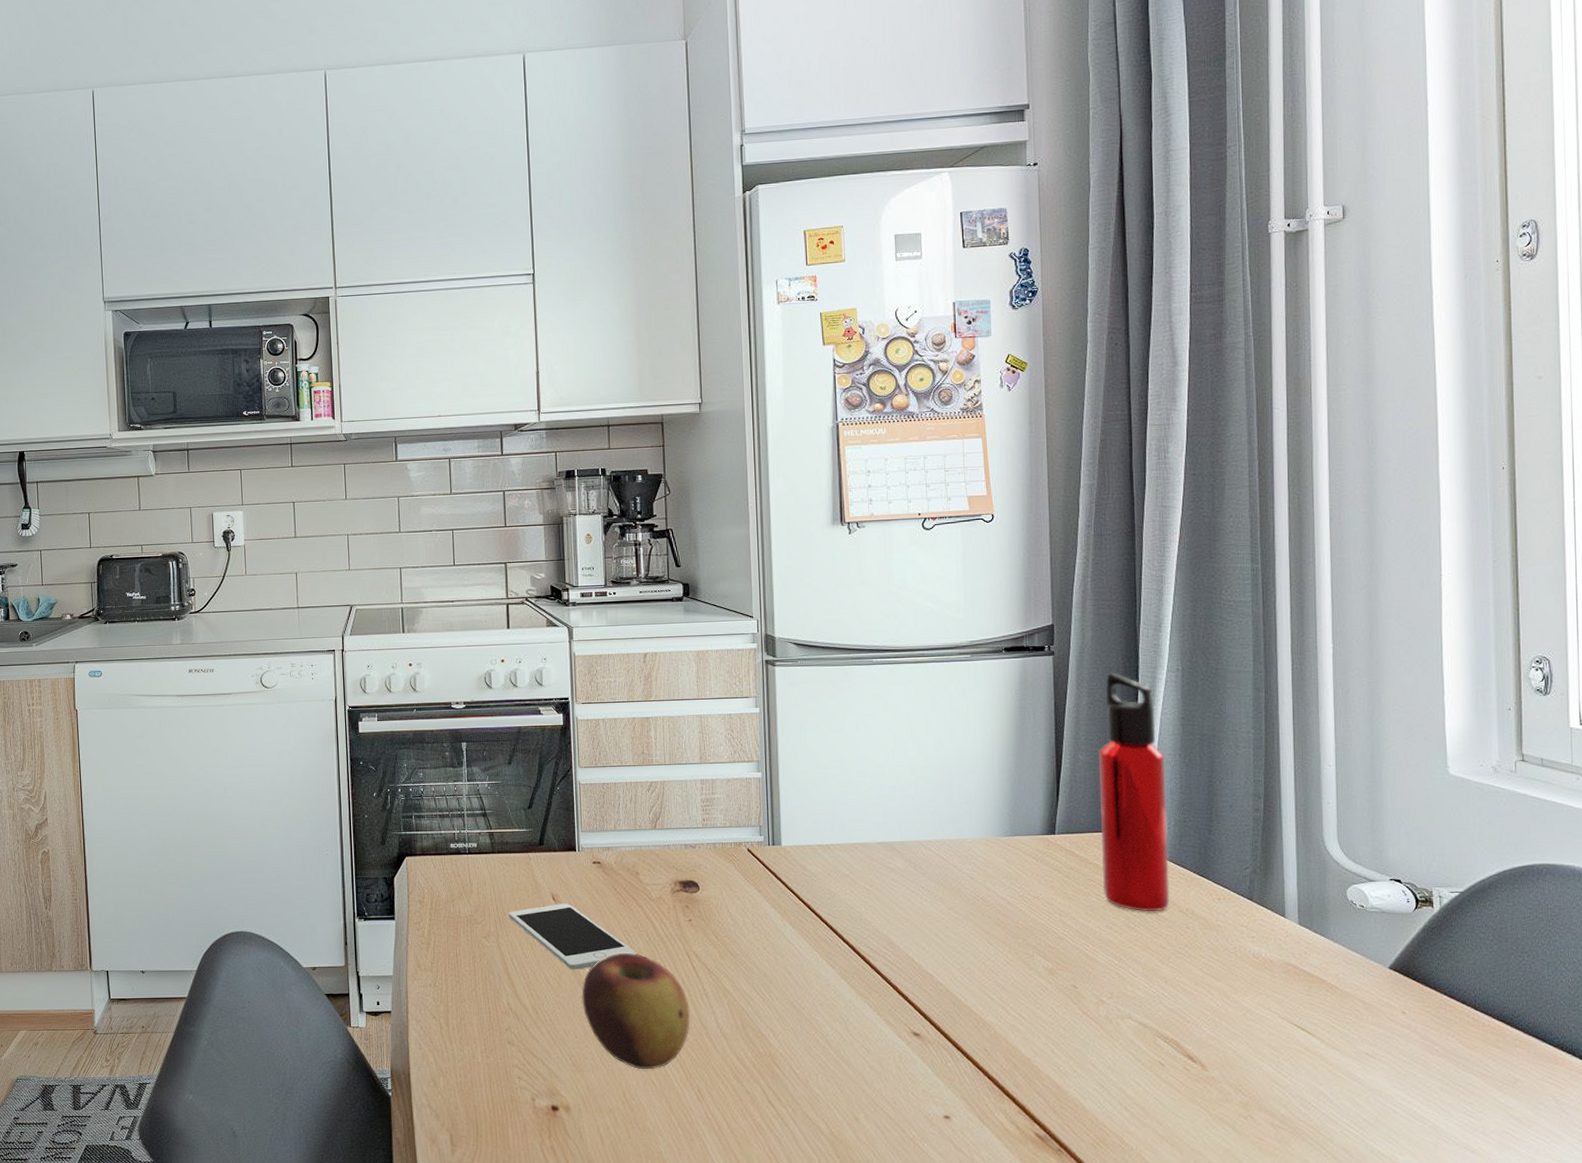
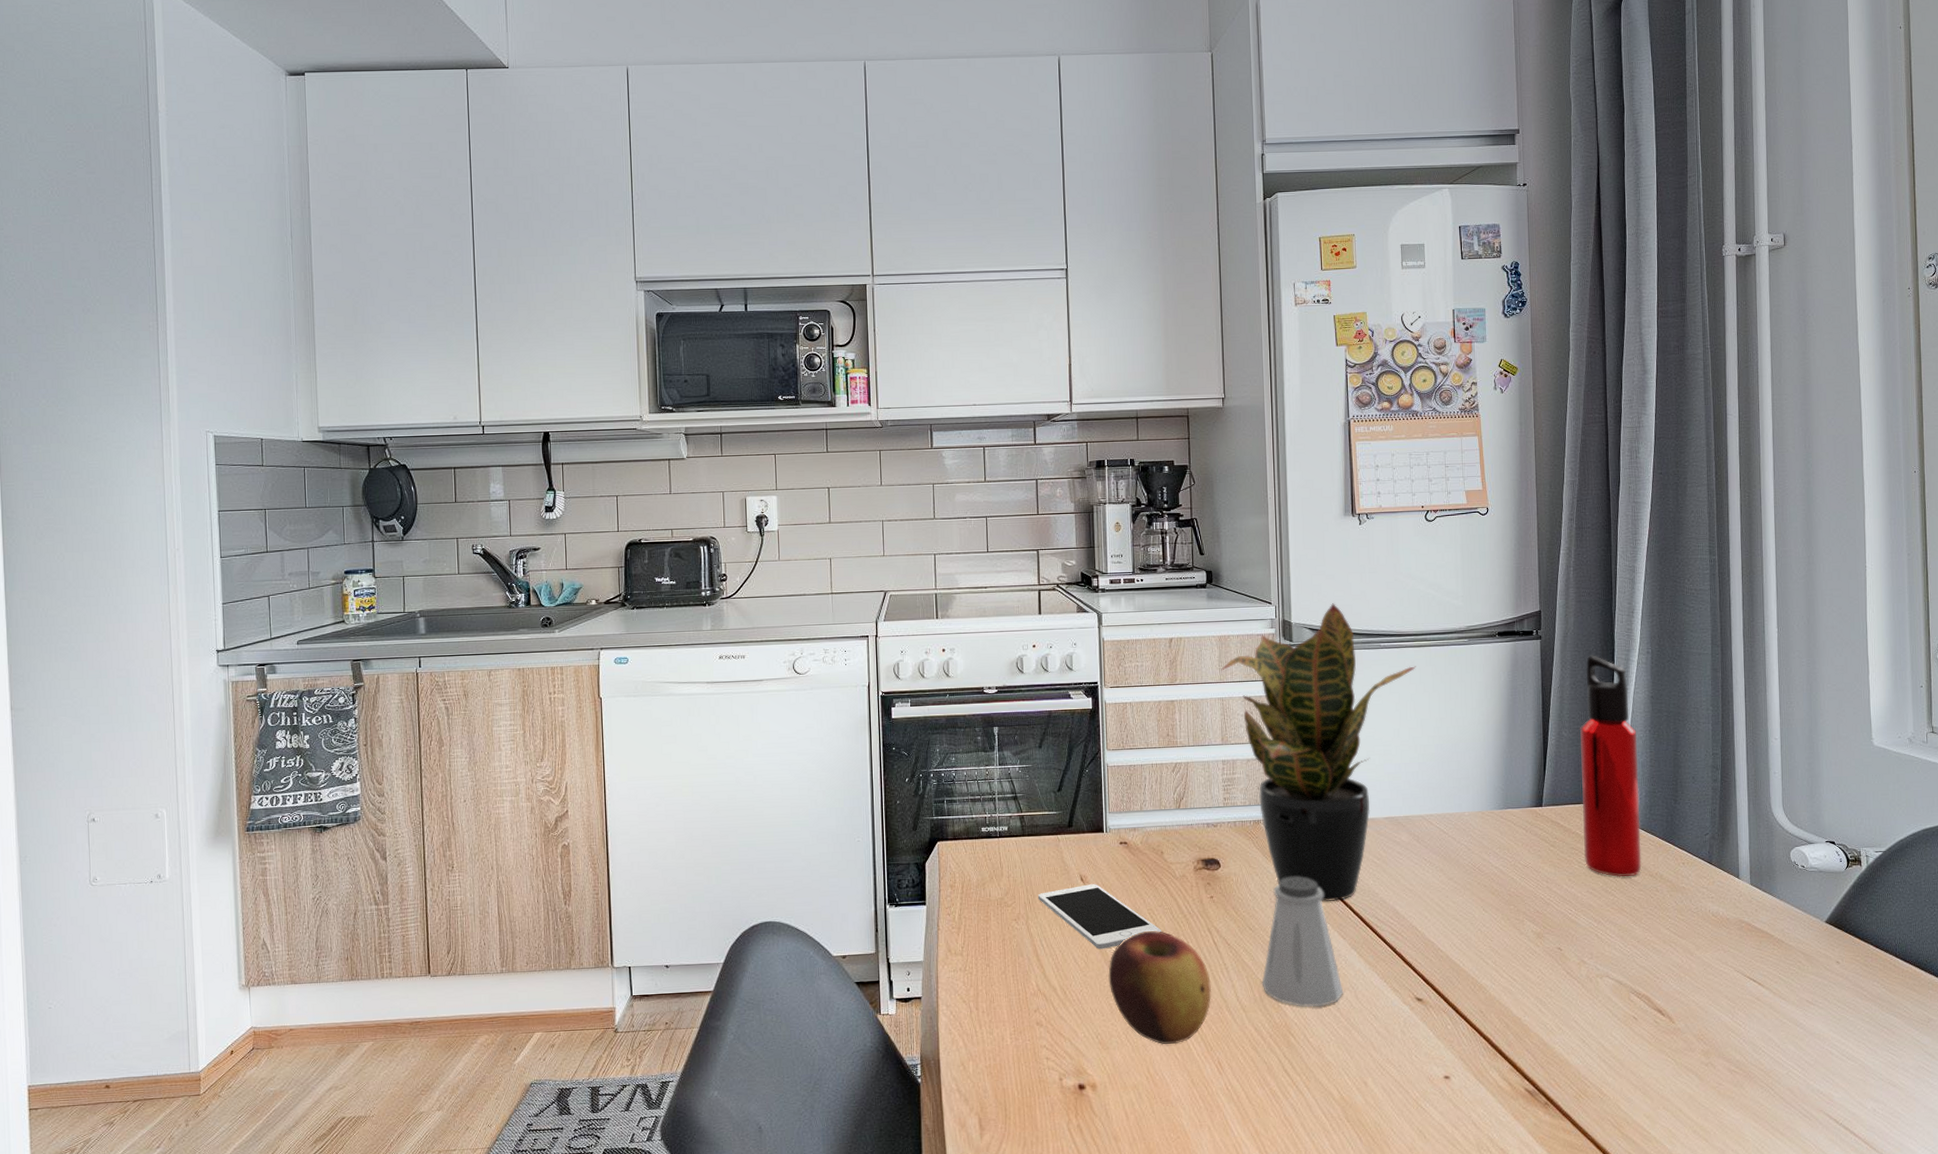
potted plant: none [699,617,913,929] -> present [1221,603,1417,902]
saltshaker: none [744,901,833,1038] -> present [1262,876,1344,1007]

